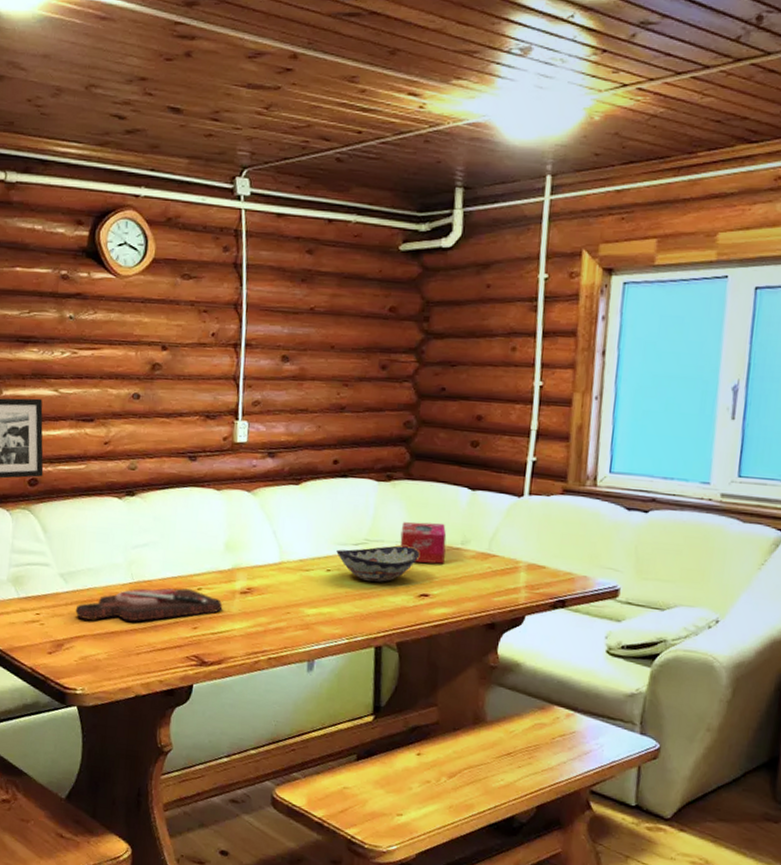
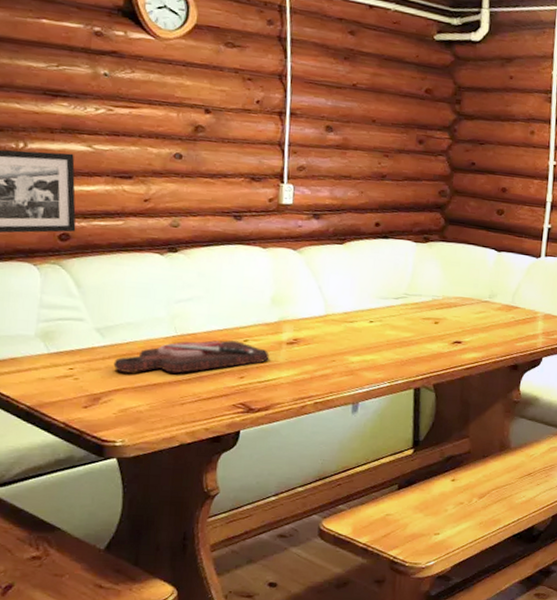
decorative bowl: present [336,545,420,583] -> none [378,299,454,332]
tissue box: present [400,521,447,564] -> none [436,278,477,315]

